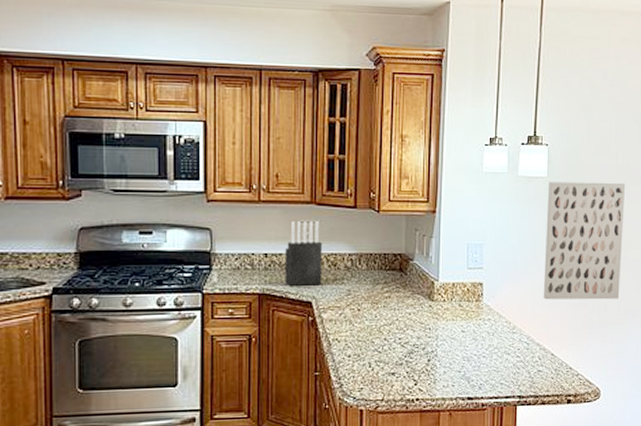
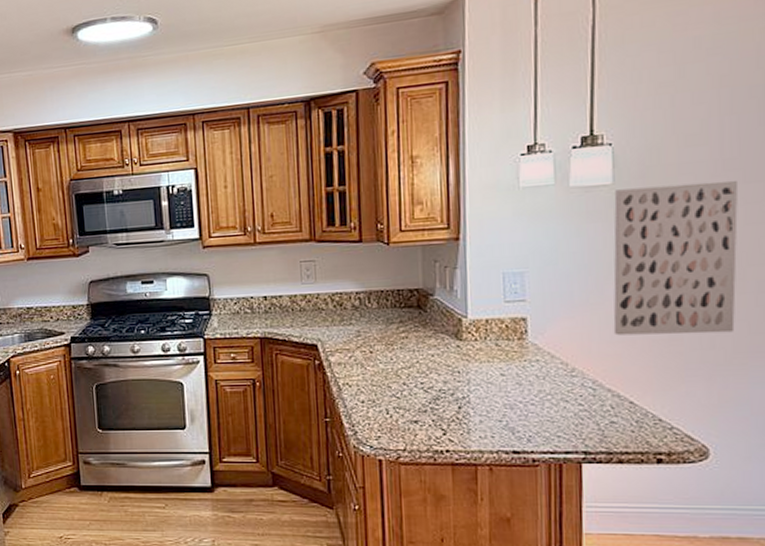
knife block: present [284,220,322,286] -> none [284,259,327,329]

